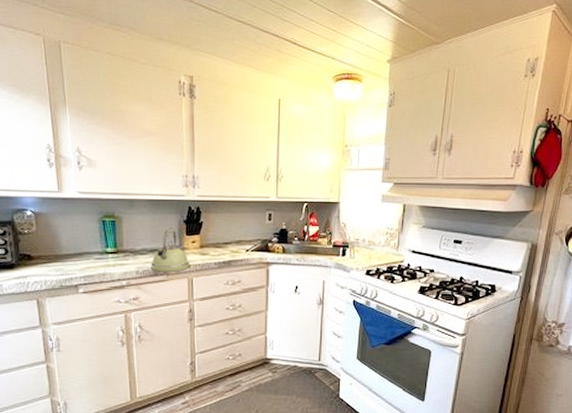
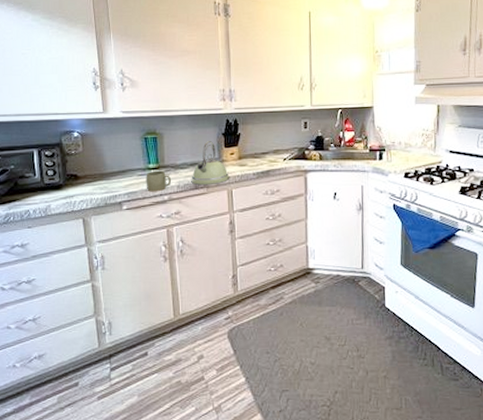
mug: none [103,255,131,277] -> present [146,170,172,192]

